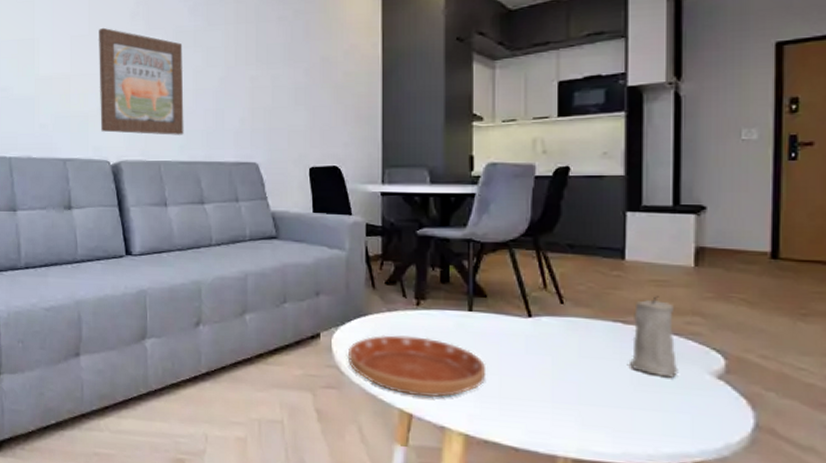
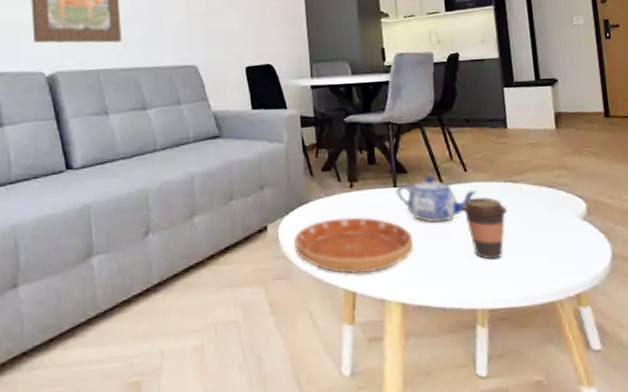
teapot: none [471,303,575,357] -> present [396,176,478,223]
coffee cup: none [551,334,613,407] -> present [461,196,508,260]
candle: present [630,296,678,378] -> none [519,156,556,225]

